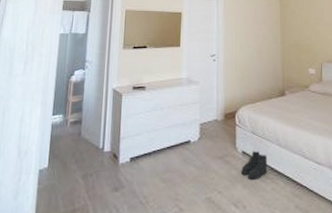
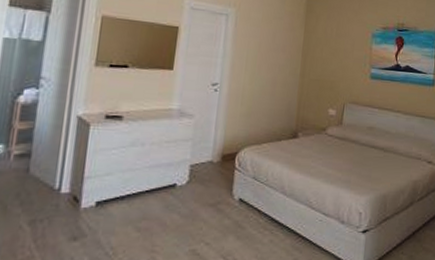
boots: present [241,151,268,180] -> none [236,199,269,231]

